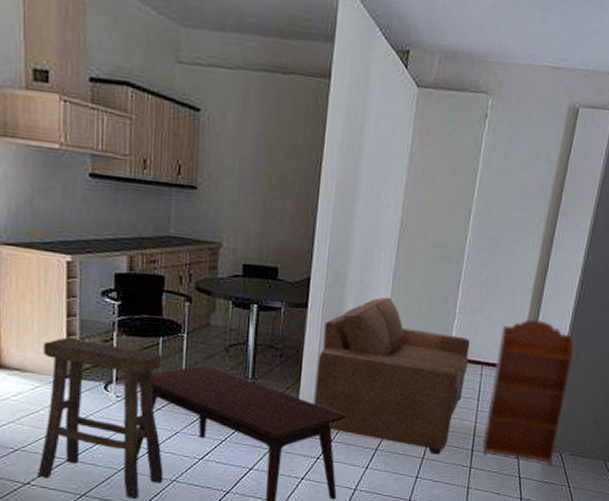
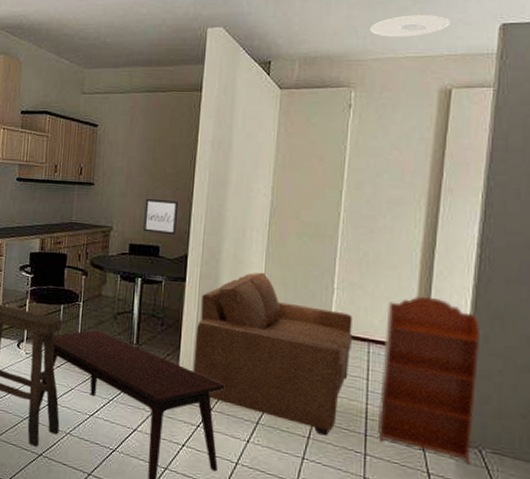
wall art: none [259,210,301,254] -> present [143,199,179,234]
ceiling light: none [512,16,587,43] -> present [370,15,450,37]

